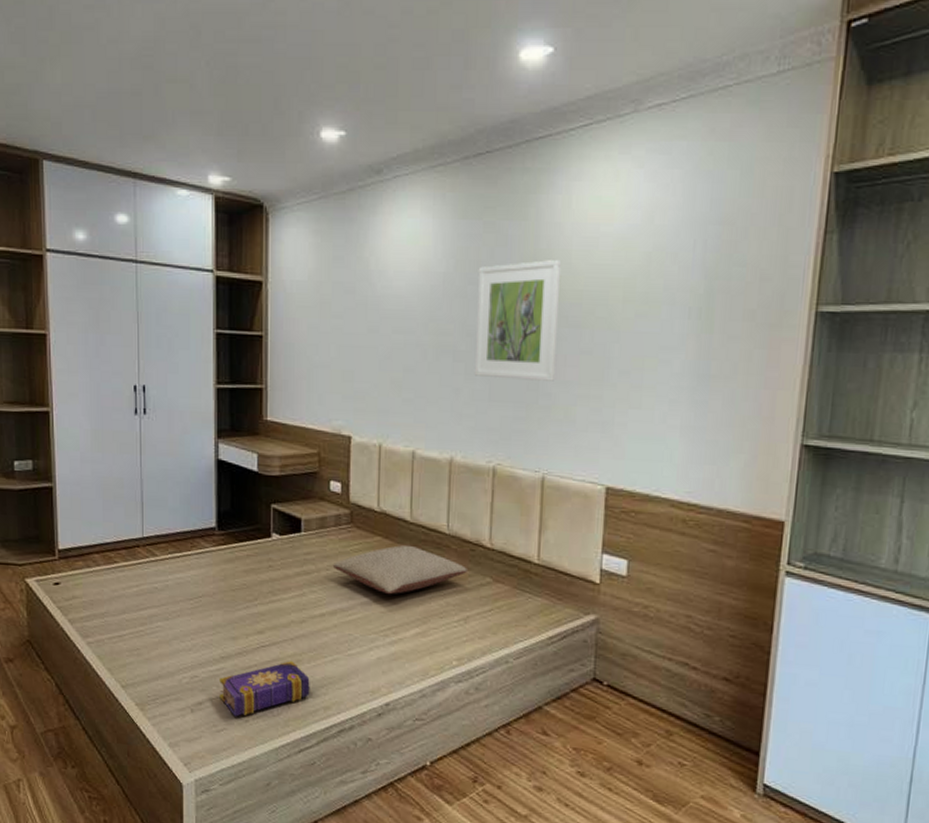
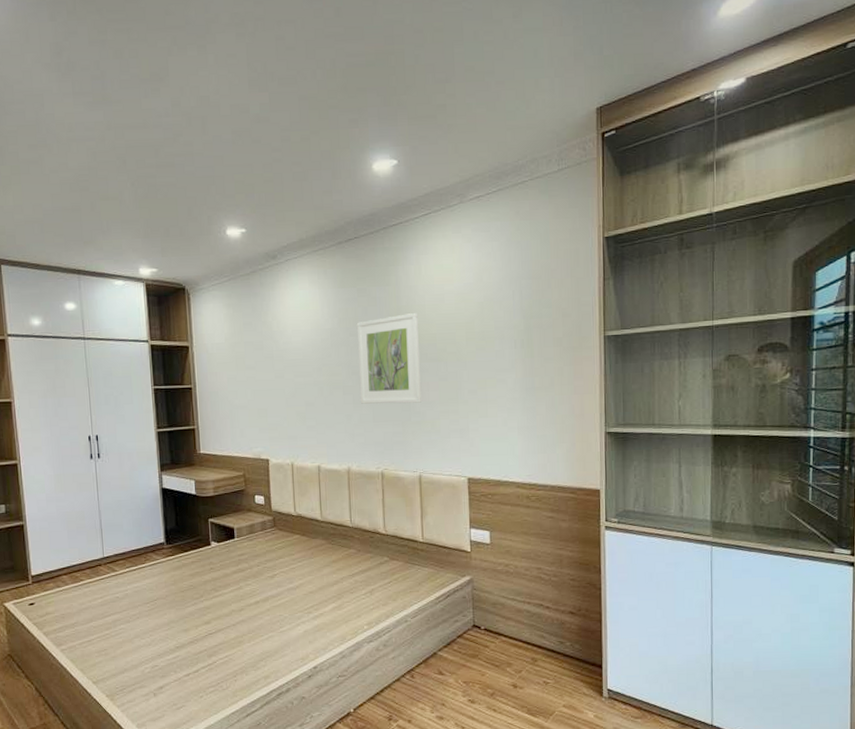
book: present [219,661,310,717] -> none [176,643,252,695]
pillow: present [332,545,467,595] -> none [262,539,369,580]

